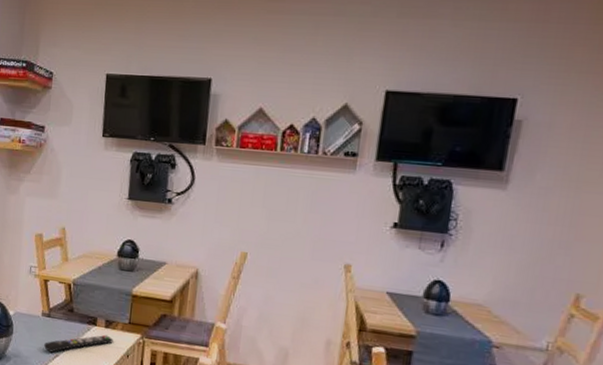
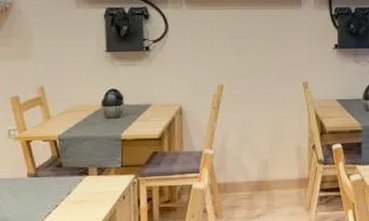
remote control: present [43,334,113,353] -> none [33,182,108,211]

